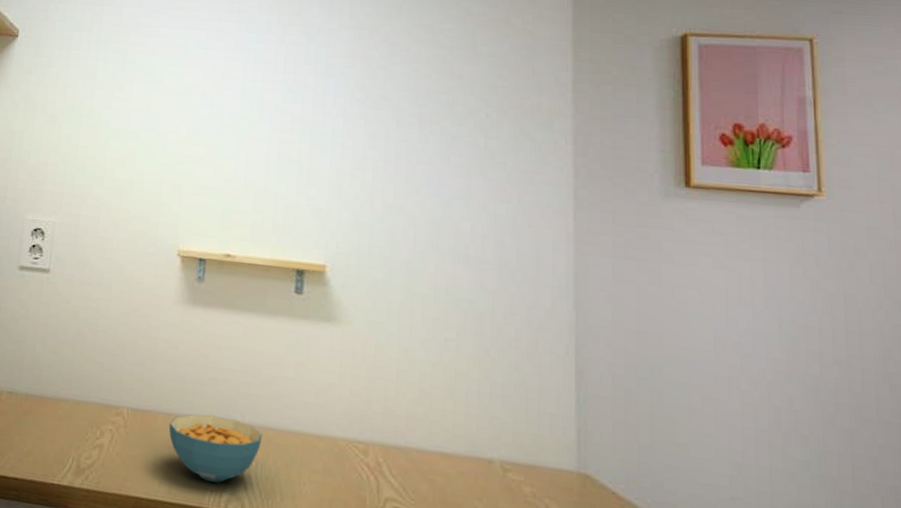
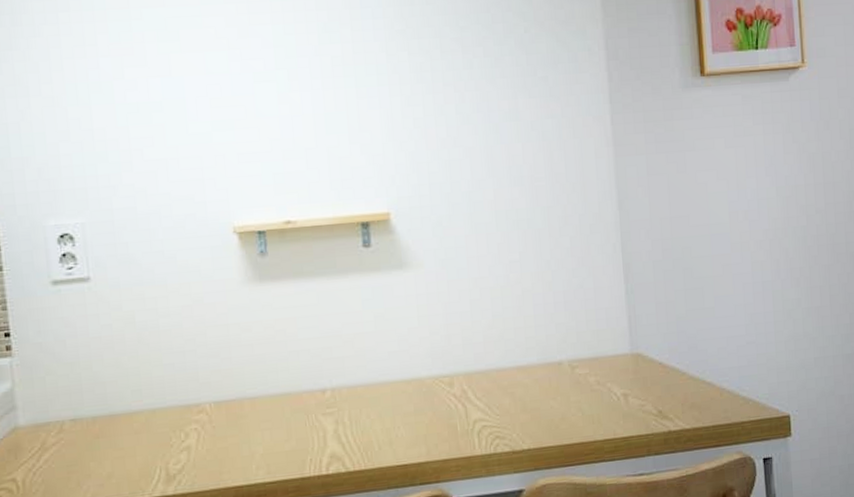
cereal bowl: present [168,414,263,483] -> none [256,386,353,452]

